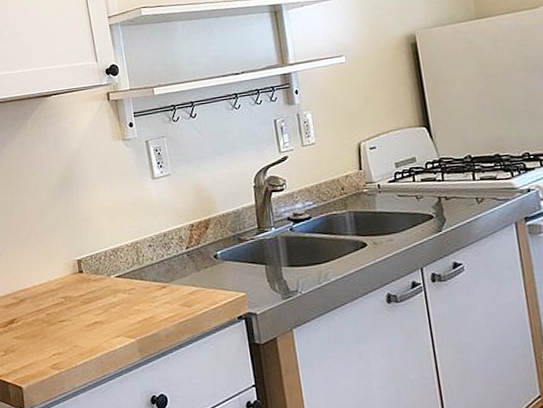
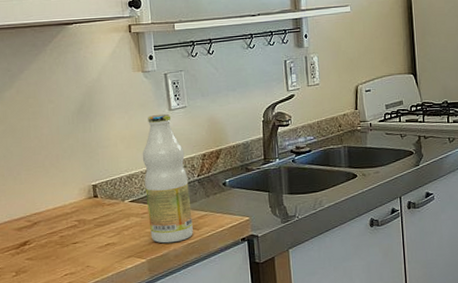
bottle: none [126,182,185,322] -> present [142,113,193,244]

